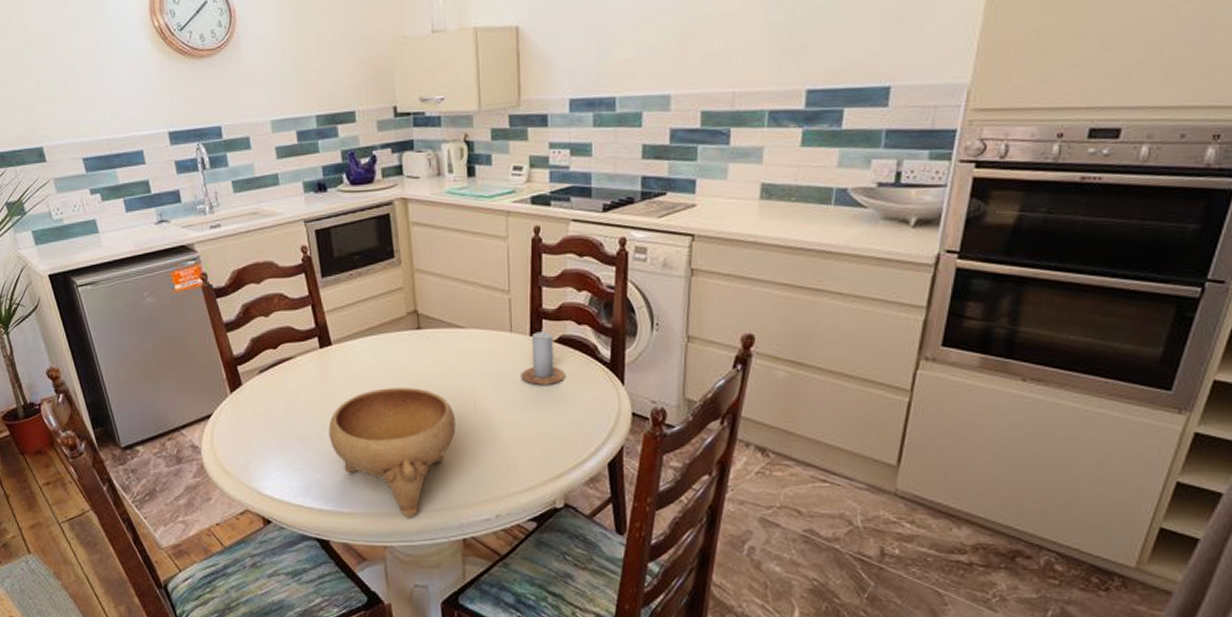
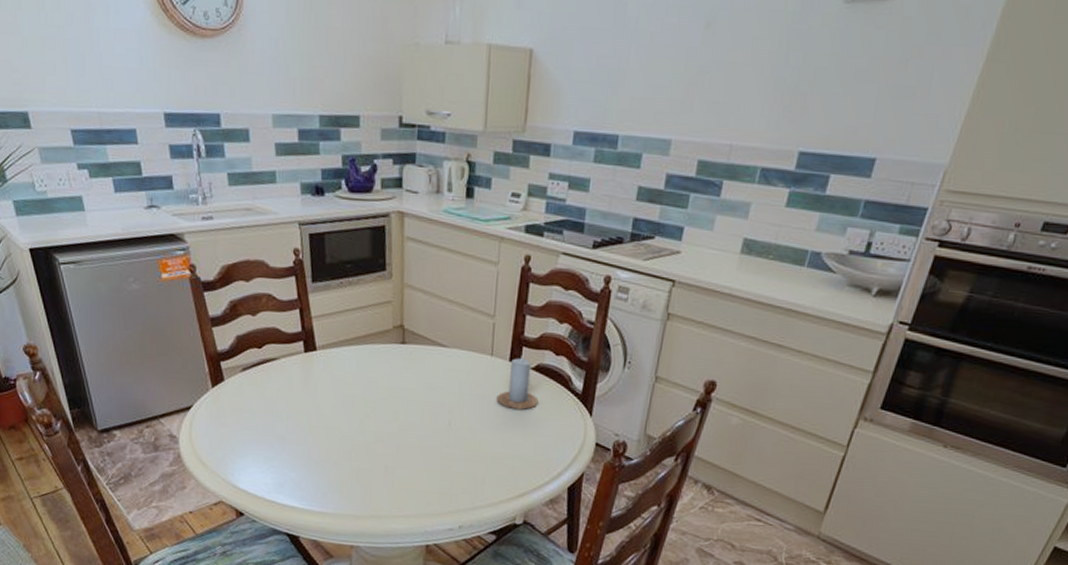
bowl: present [328,388,456,518] -> none [306,397,431,522]

